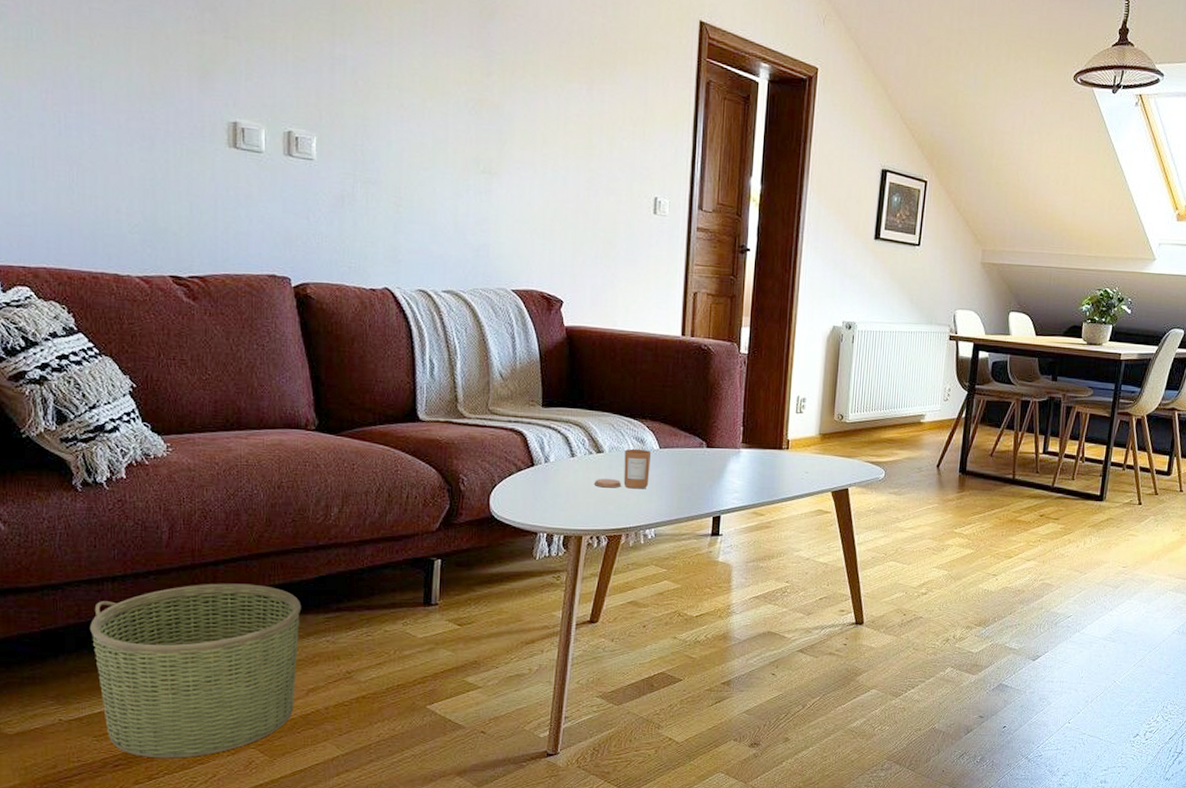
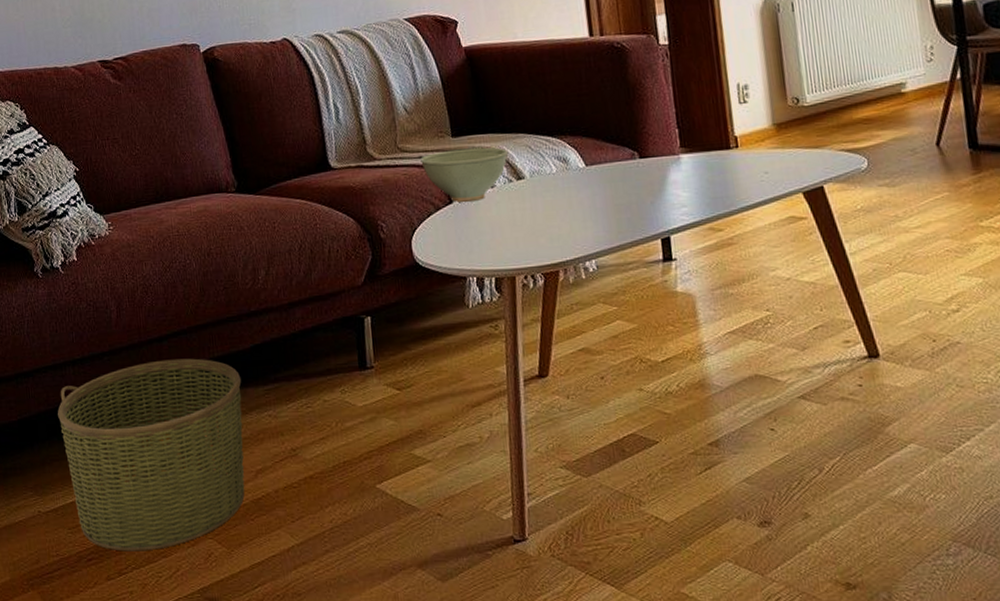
bowl: none [508,418,593,468] -> present [419,147,509,203]
candle: present [595,448,652,489] -> none [520,169,580,219]

